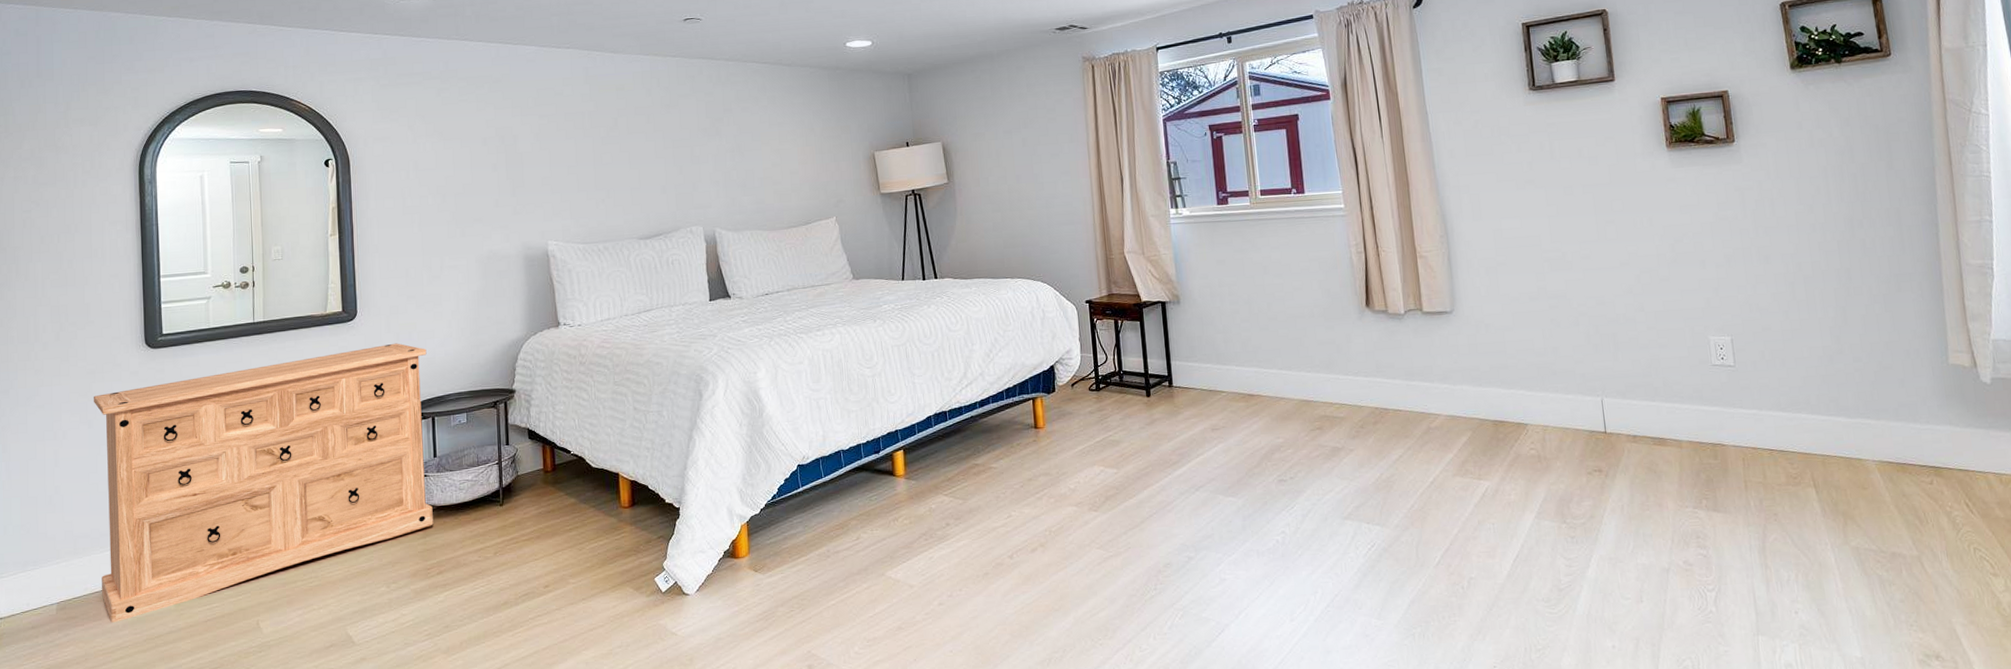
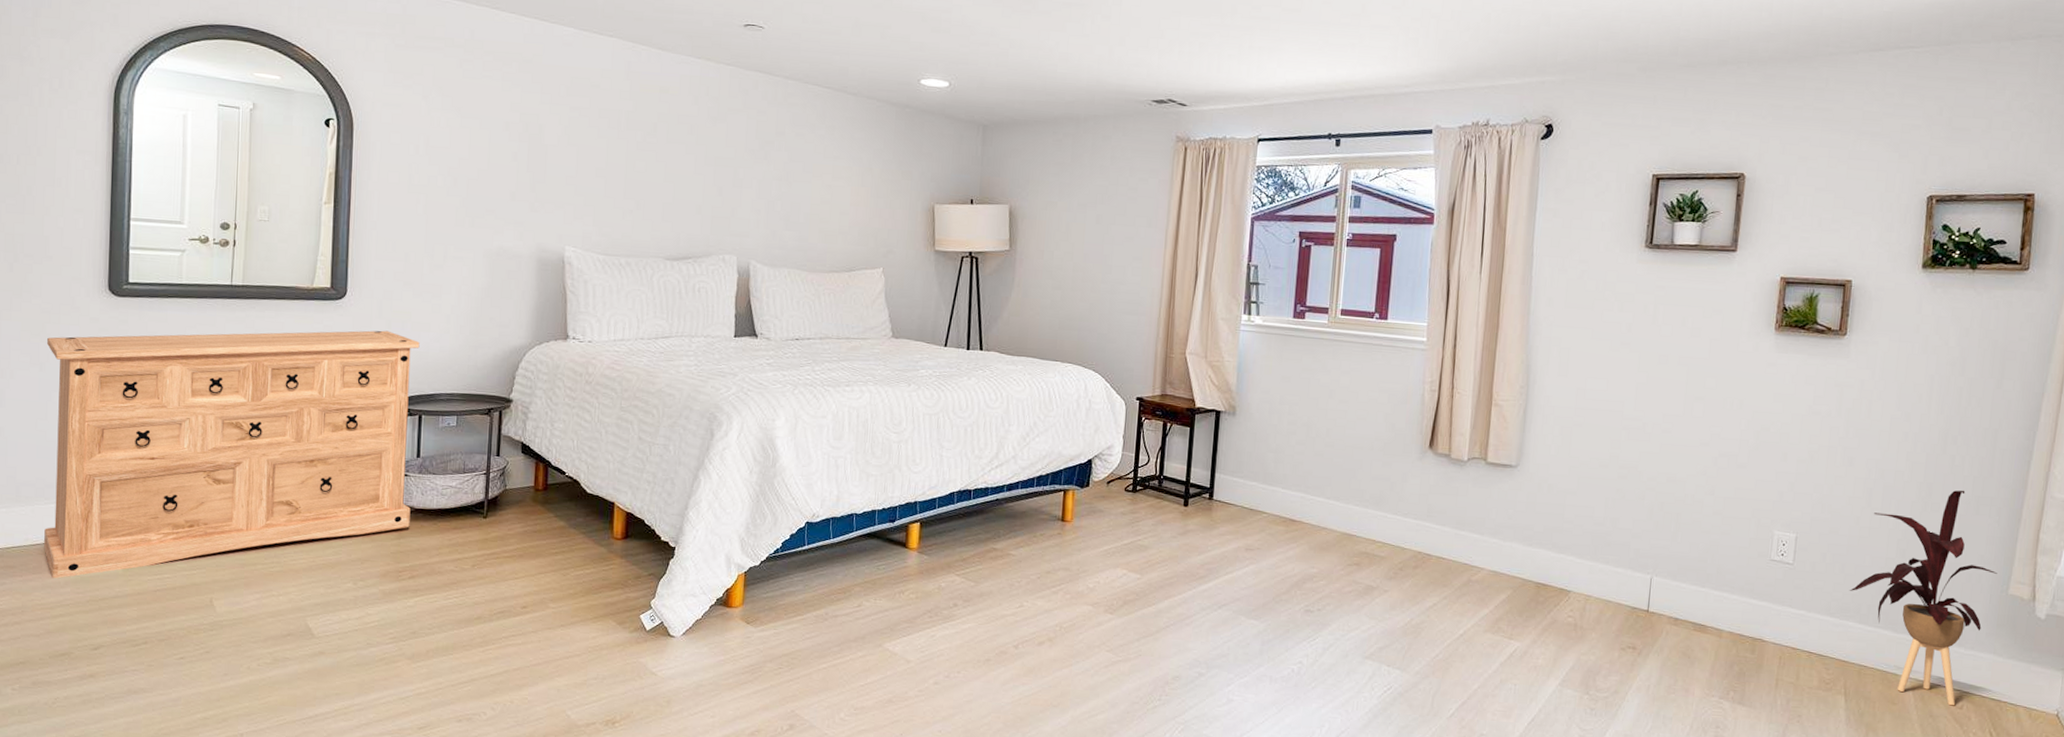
house plant: none [1794,270,1933,483] -> present [1849,490,1997,706]

